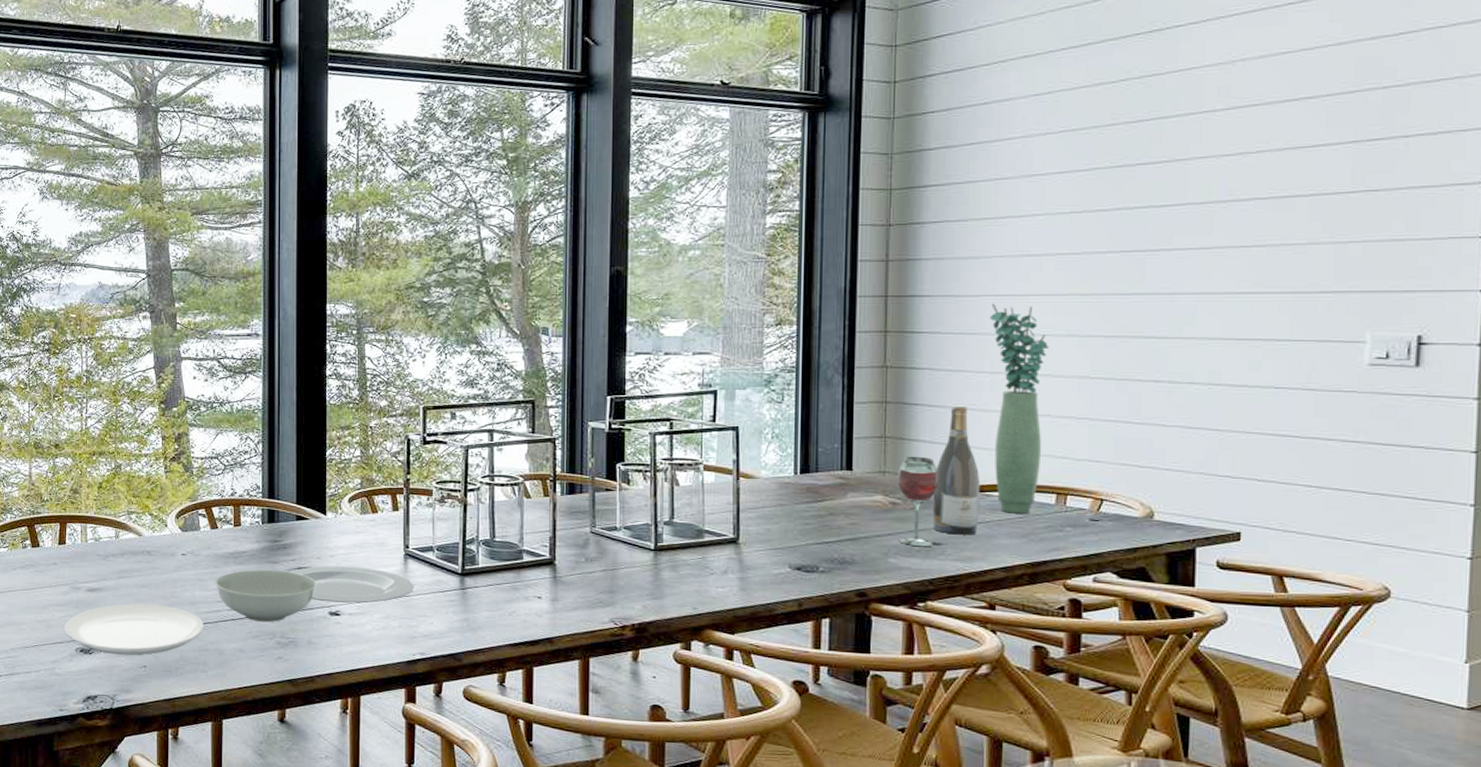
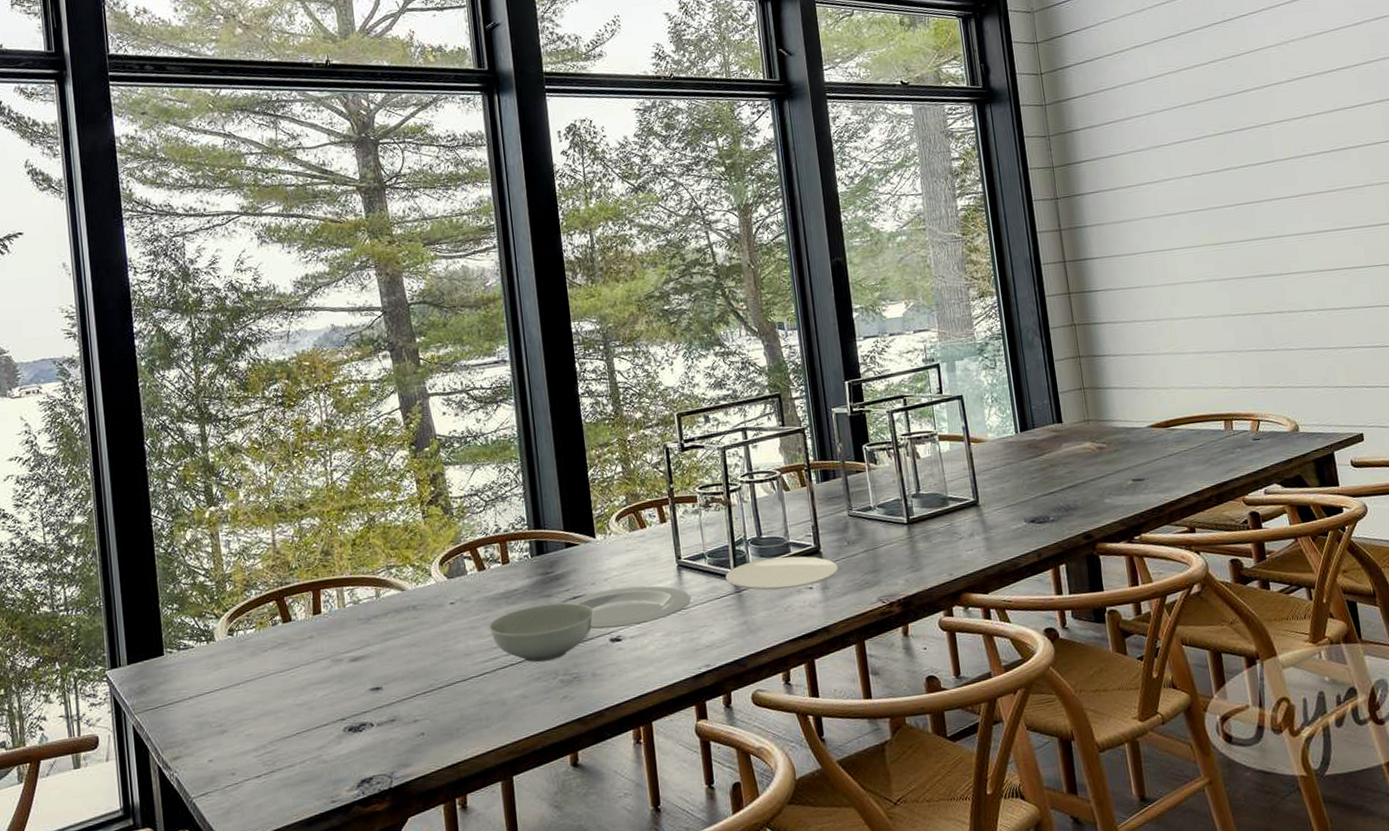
plate: present [64,603,204,656] -> none [328,662,482,728]
plate: none [452,561,571,595] -> present [725,556,838,591]
wineglass: present [897,456,939,547] -> none [1098,402,1137,485]
wine bottle: present [932,405,980,535] -> none [1128,352,1170,469]
vase: present [989,303,1050,514] -> none [1147,258,1209,443]

